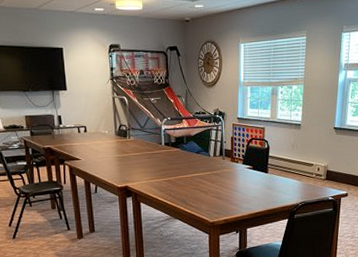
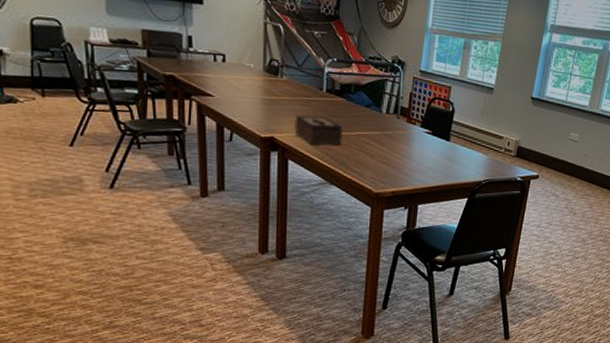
tissue box: none [142,165,182,189] -> present [294,114,344,146]

